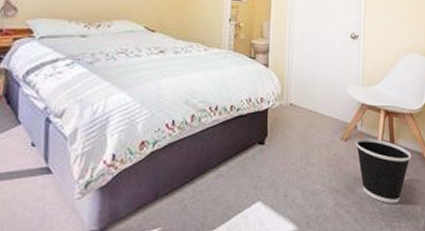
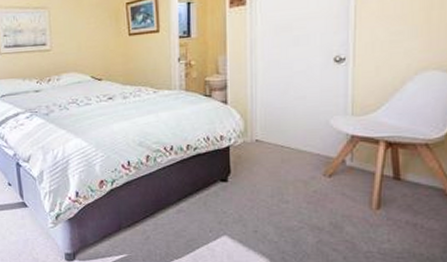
wastebasket: present [355,137,412,204] -> none [343,172,427,244]

